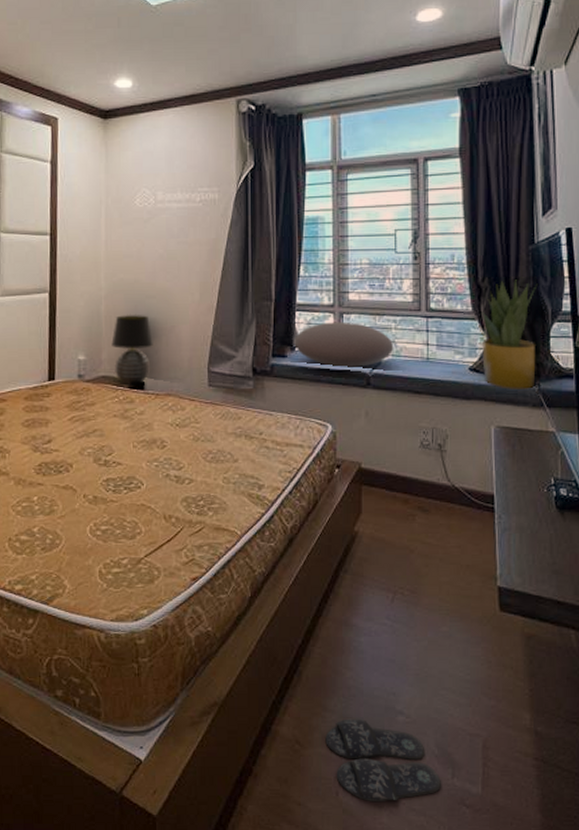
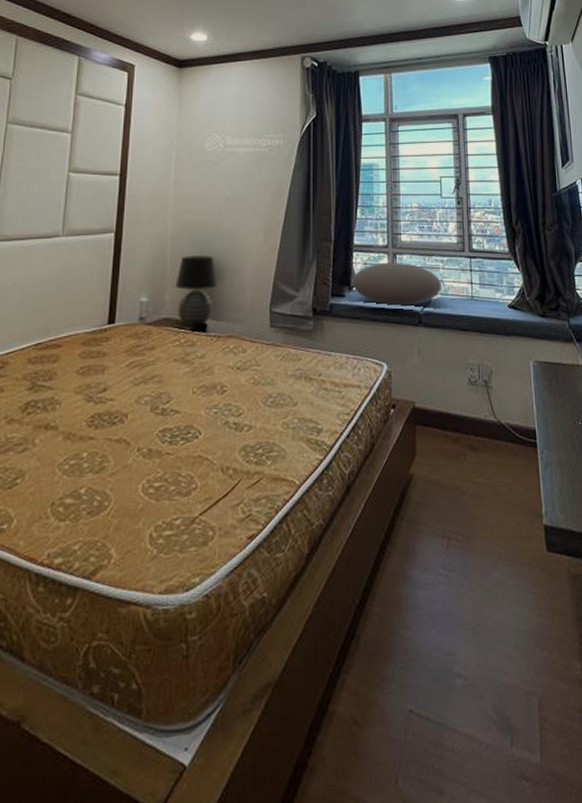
slippers: present [325,718,441,802] -> none [384,686,501,788]
planter: present [481,279,536,389] -> none [516,223,565,325]

